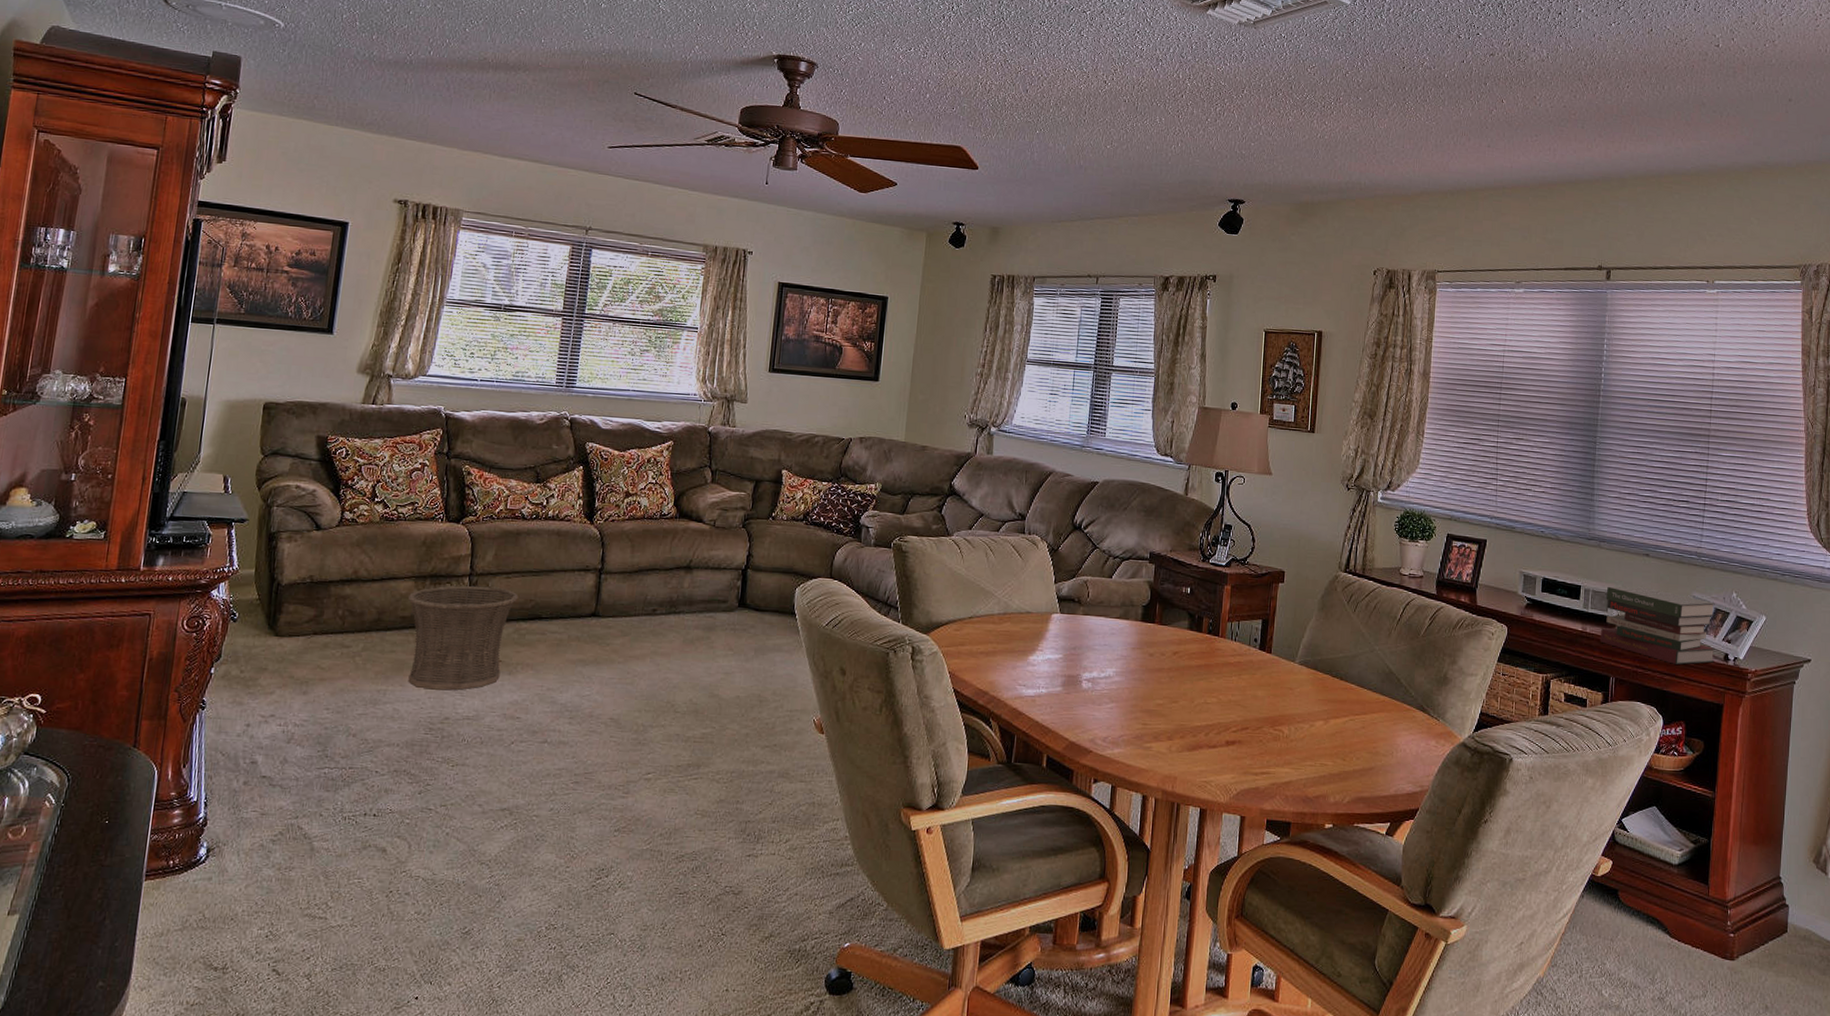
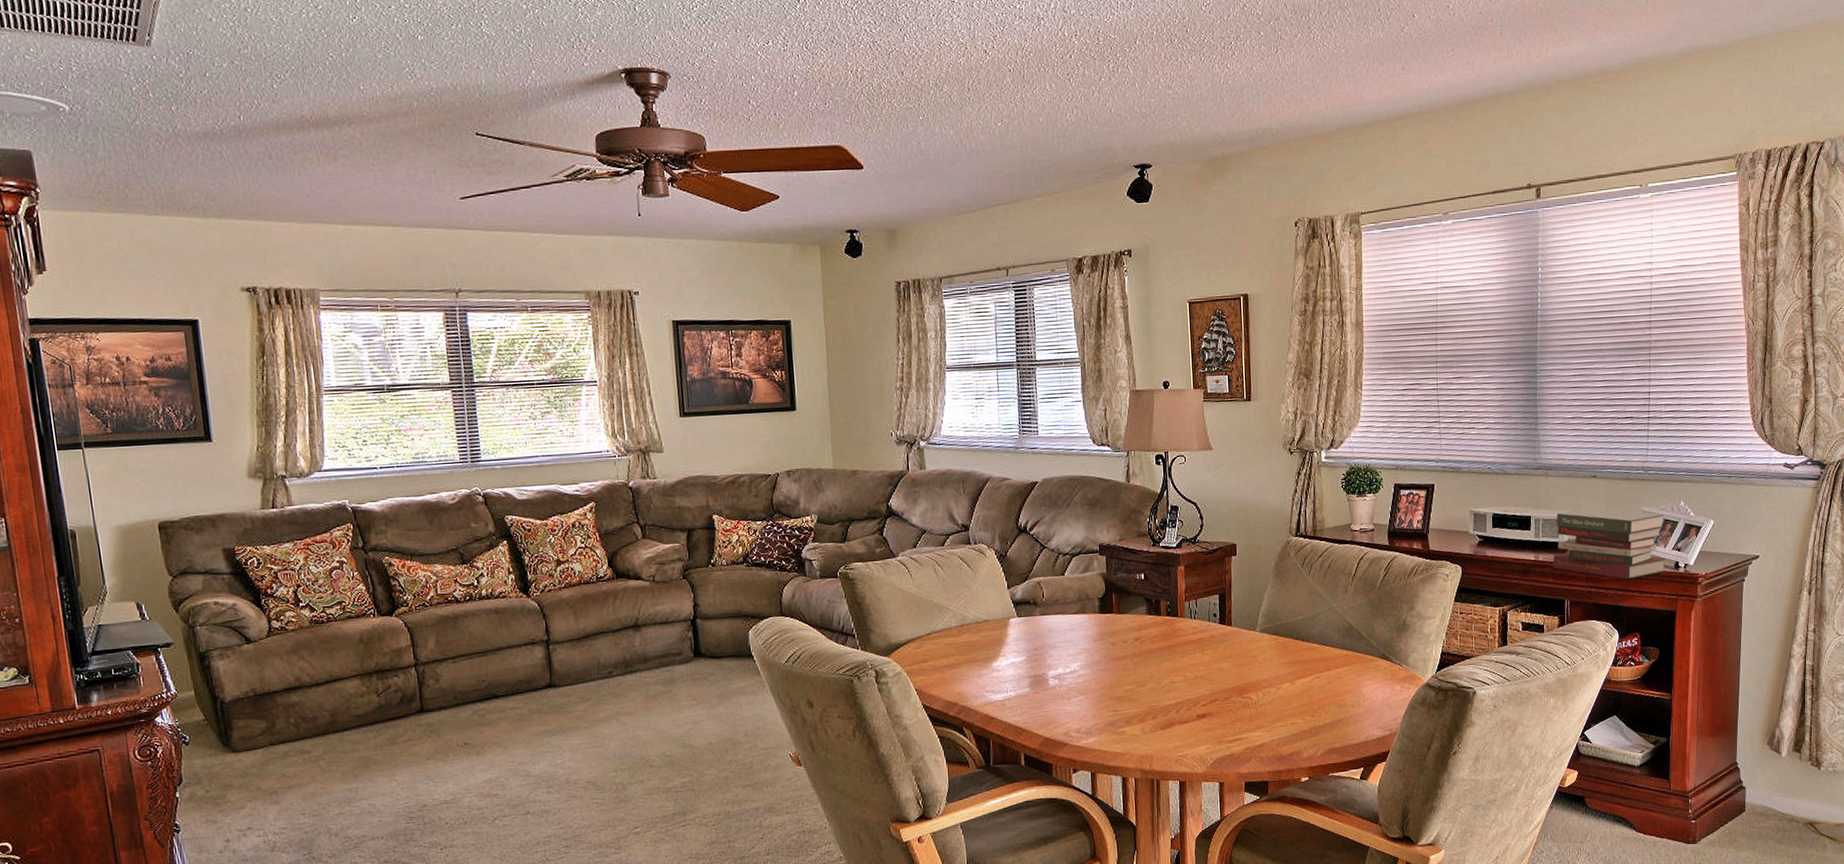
basket: present [407,585,518,691] -> none [357,673,470,781]

